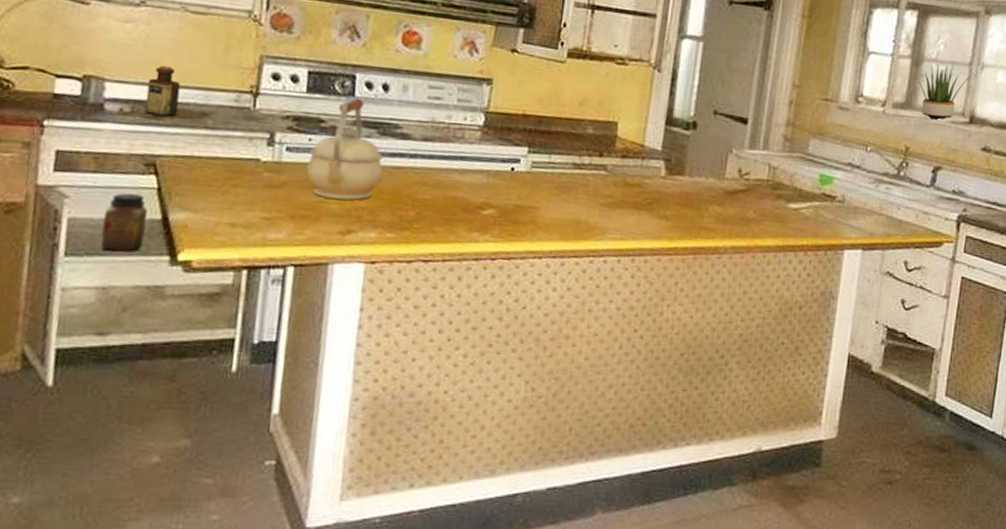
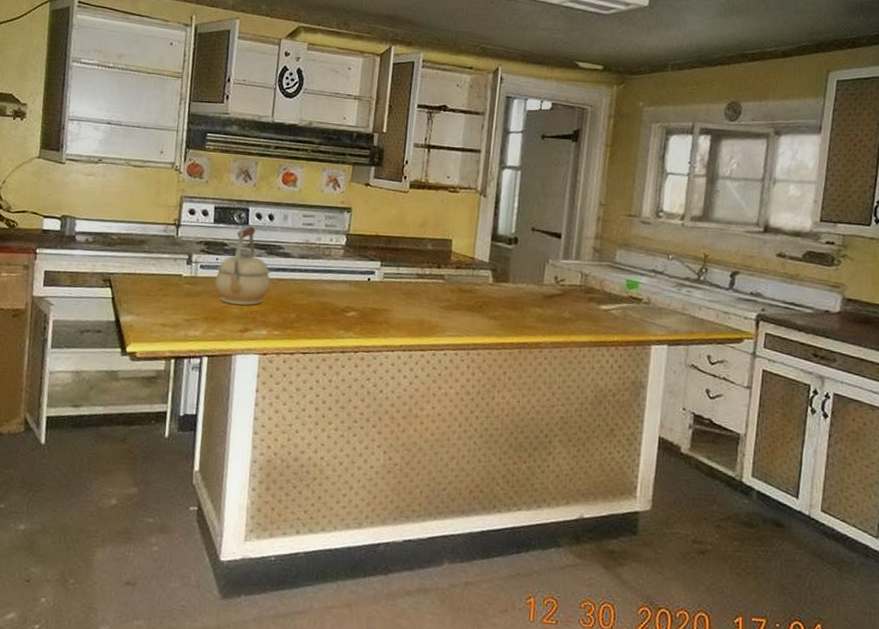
jar: present [101,193,148,252] -> none [75,301,106,346]
bottle: present [145,65,181,117] -> none [103,206,126,245]
potted plant: present [912,64,969,120] -> none [707,181,762,230]

